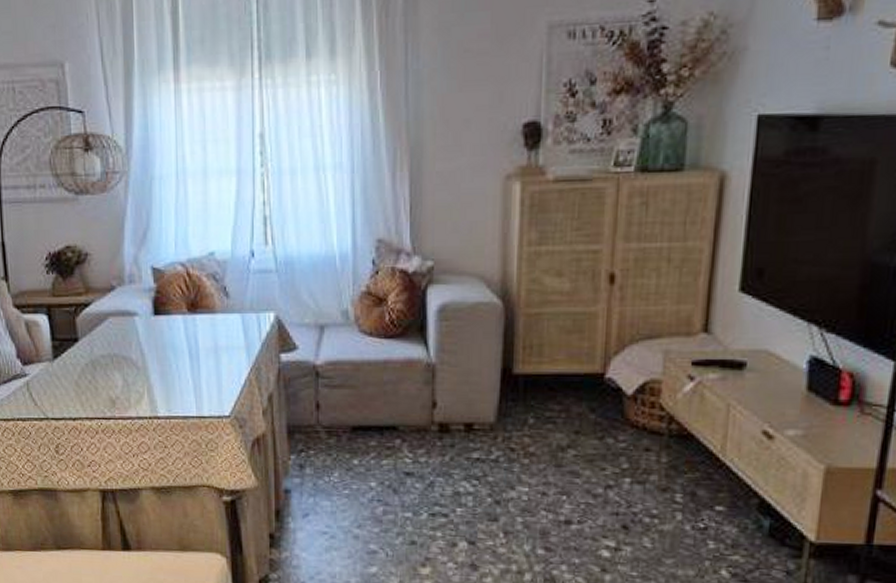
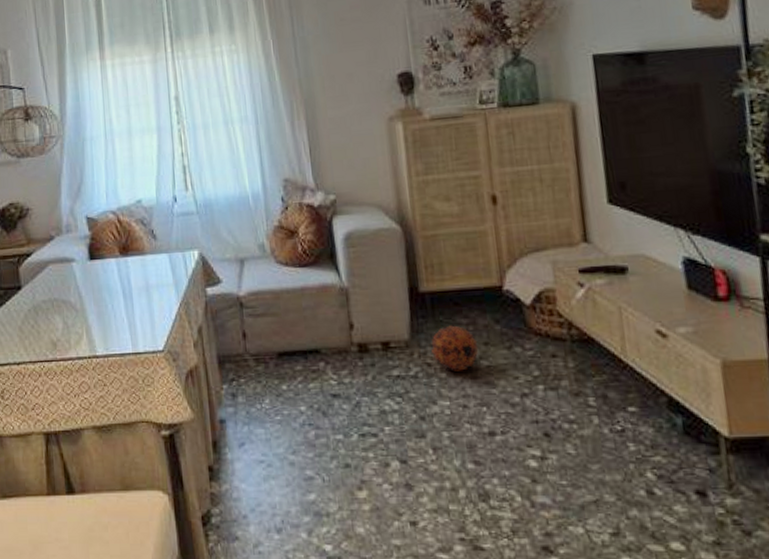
decorative ball: none [517,411,567,458] -> present [431,325,478,371]

